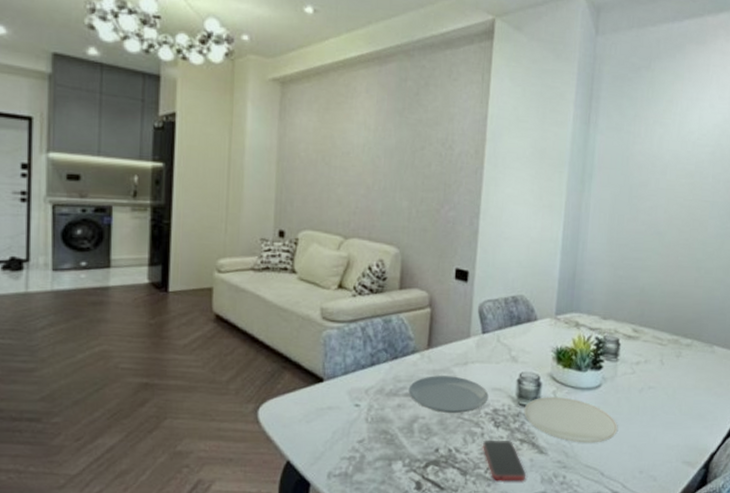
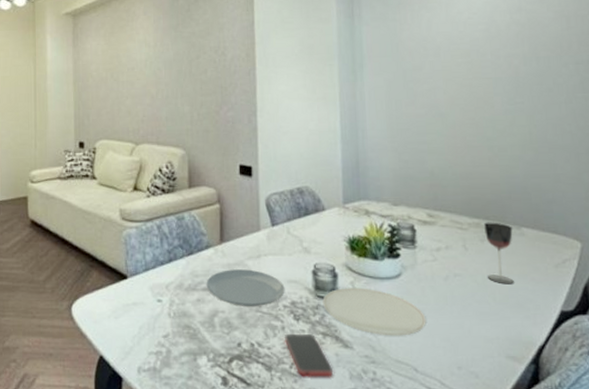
wineglass: none [678,339,706,397] -> present [484,222,514,285]

